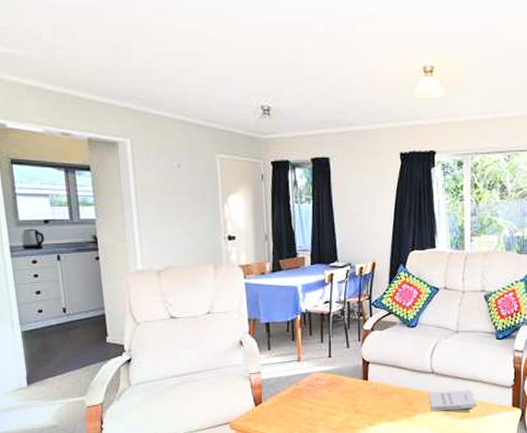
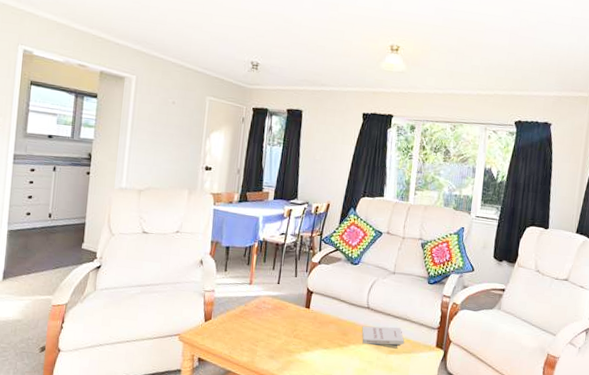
kettle: present [22,228,45,250] -> none [25,141,46,160]

